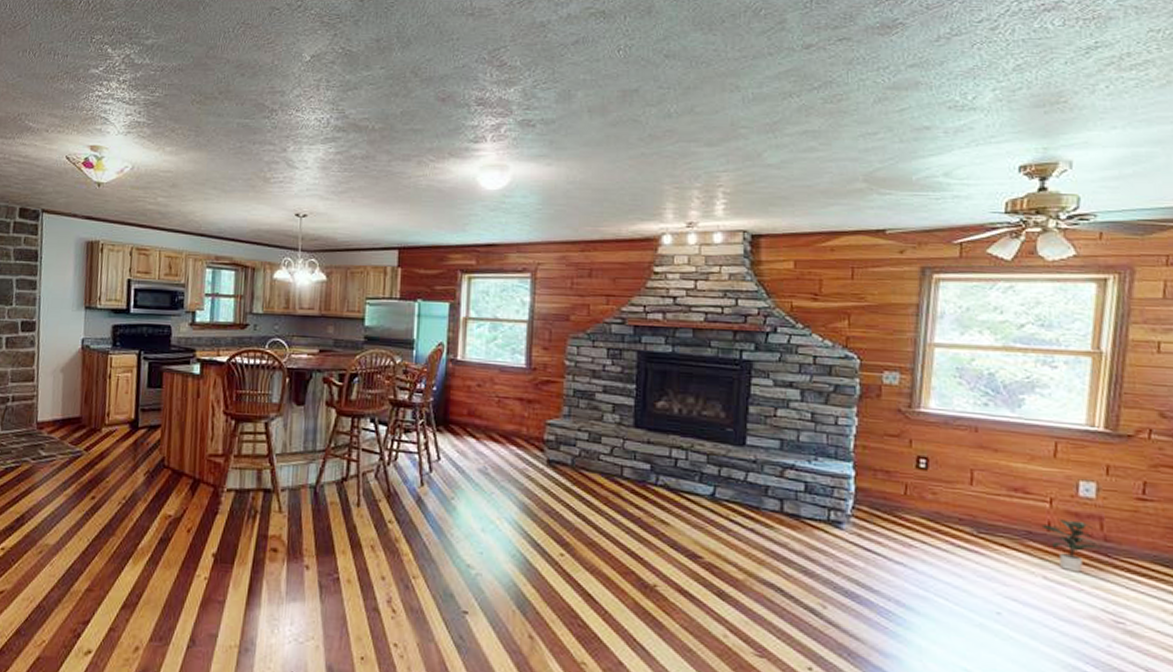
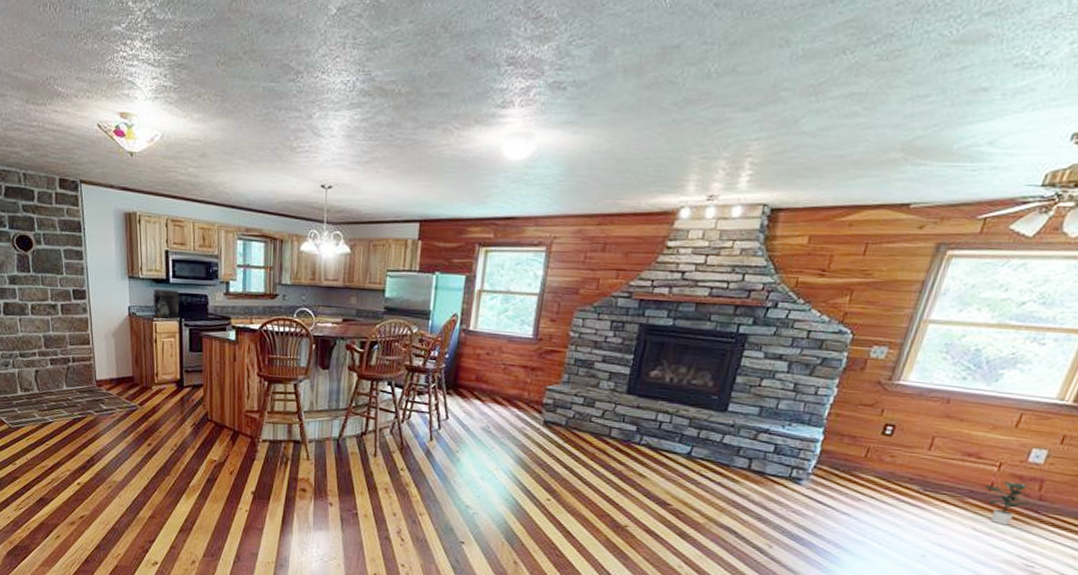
coffee maker: none [108,319,140,352] -> present [152,288,180,319]

